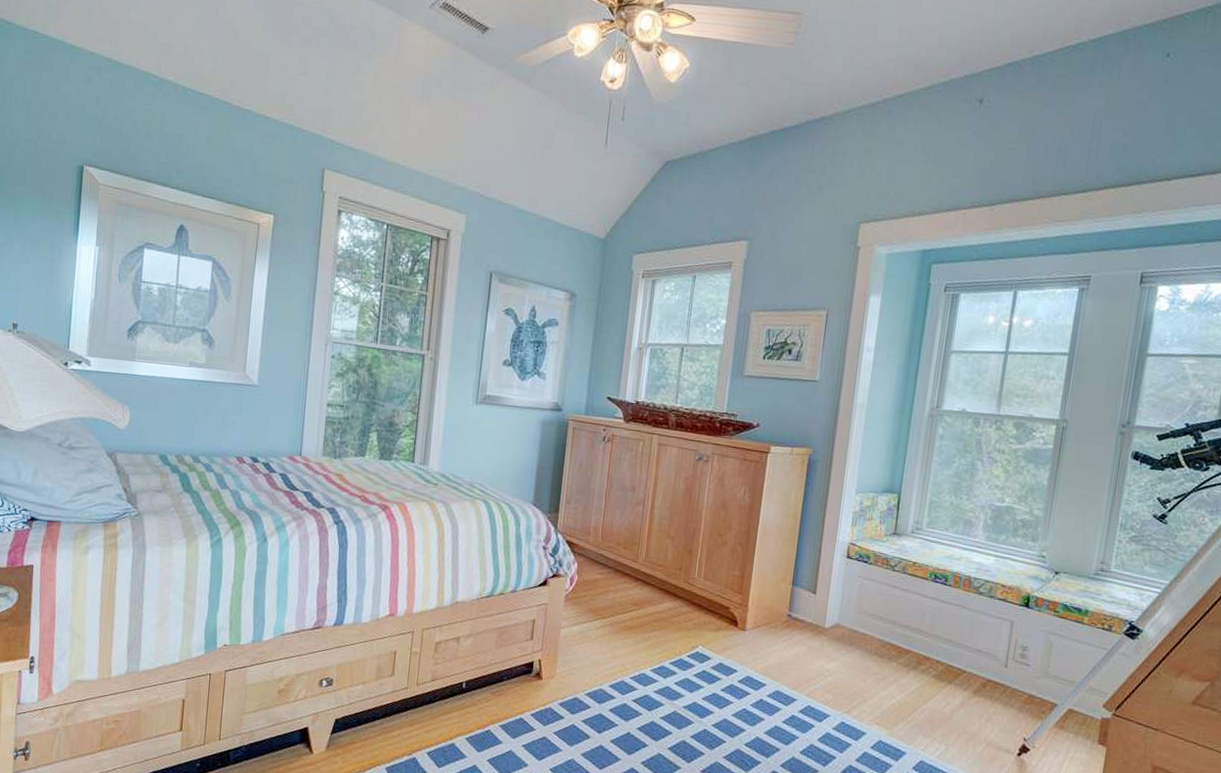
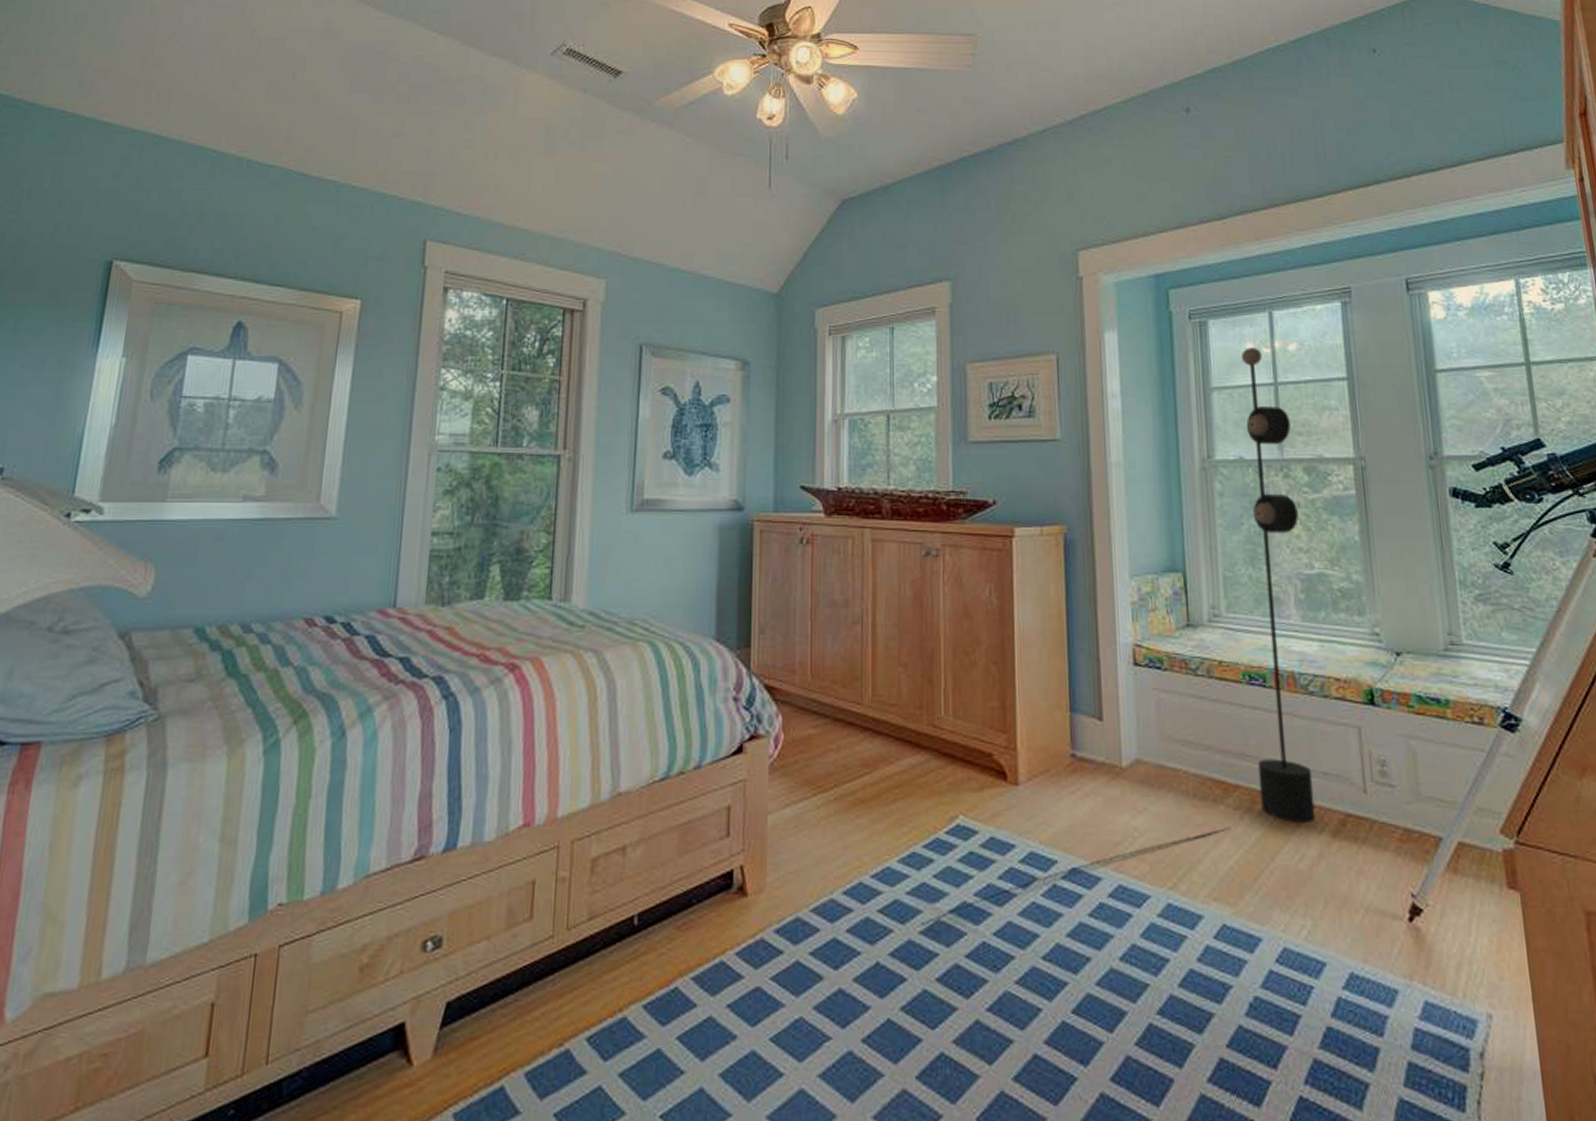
floor lamp: none [661,320,1012,714] -> present [920,347,1316,926]

